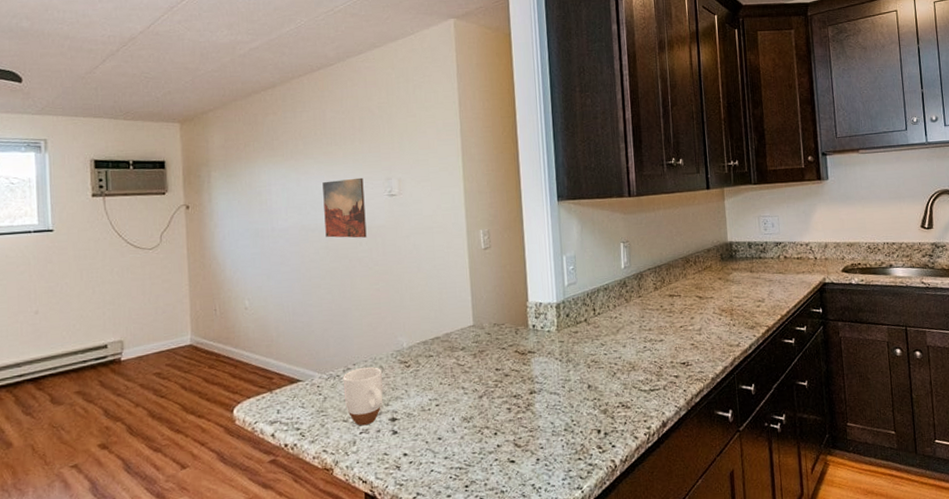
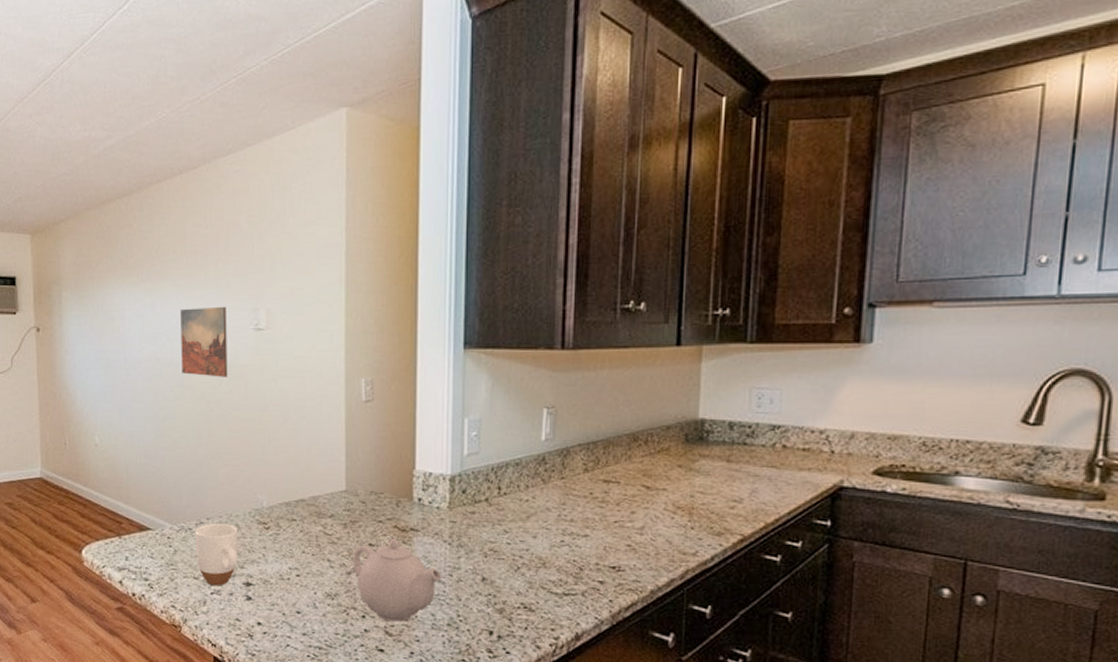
teapot: none [483,362,556,435] -> present [353,539,441,622]

